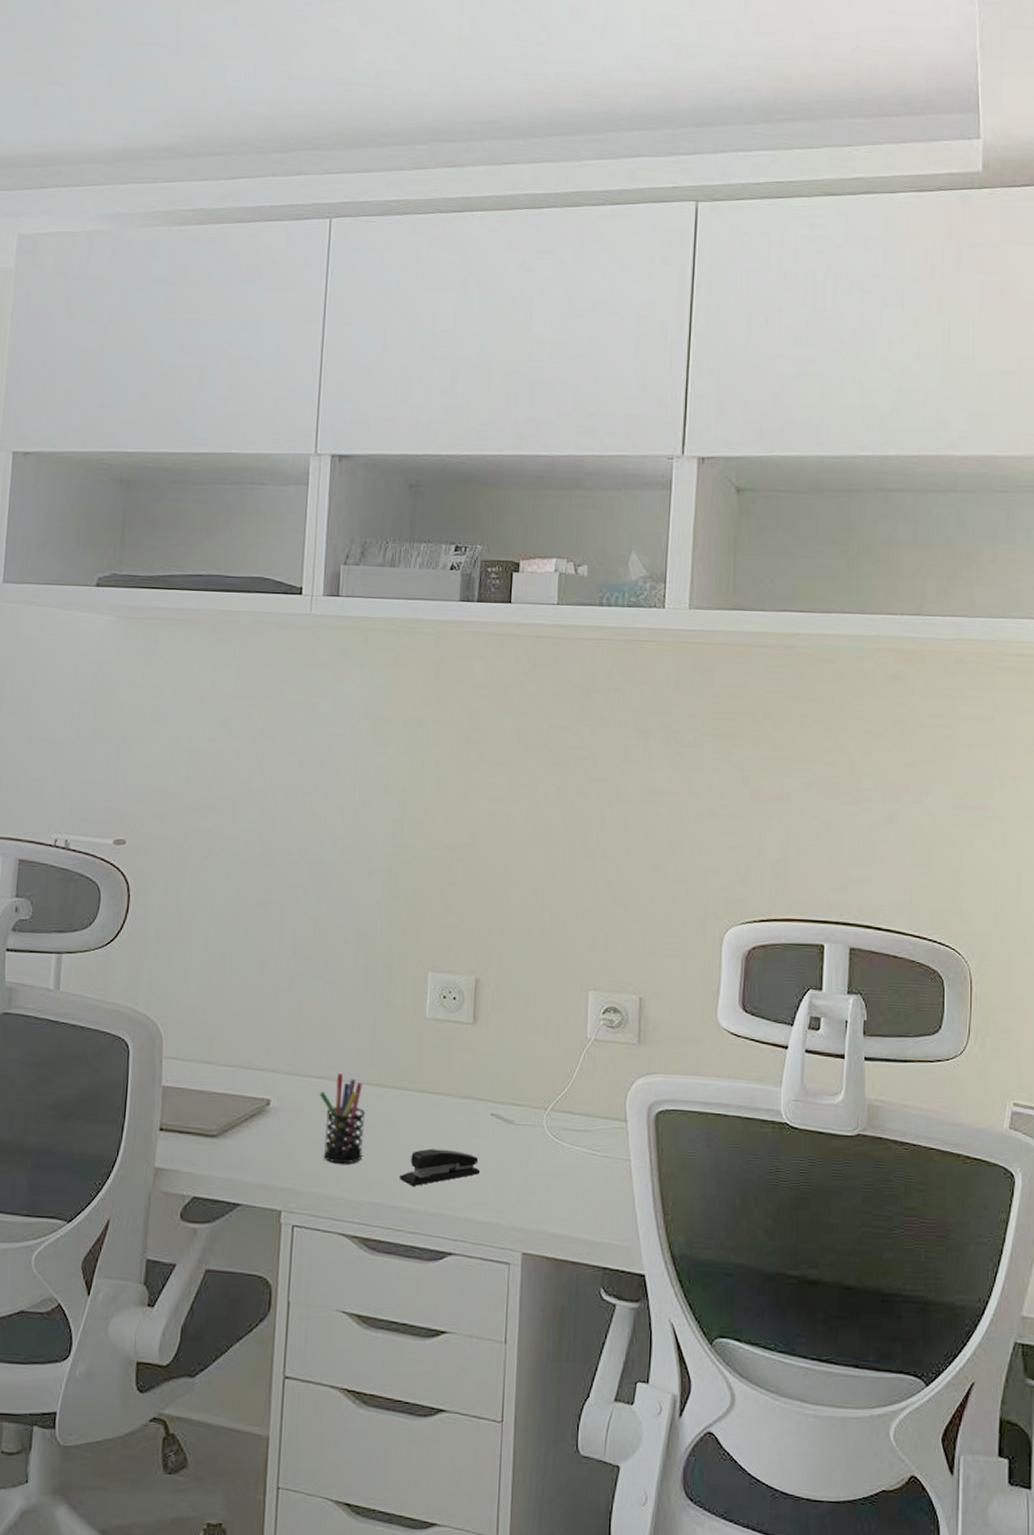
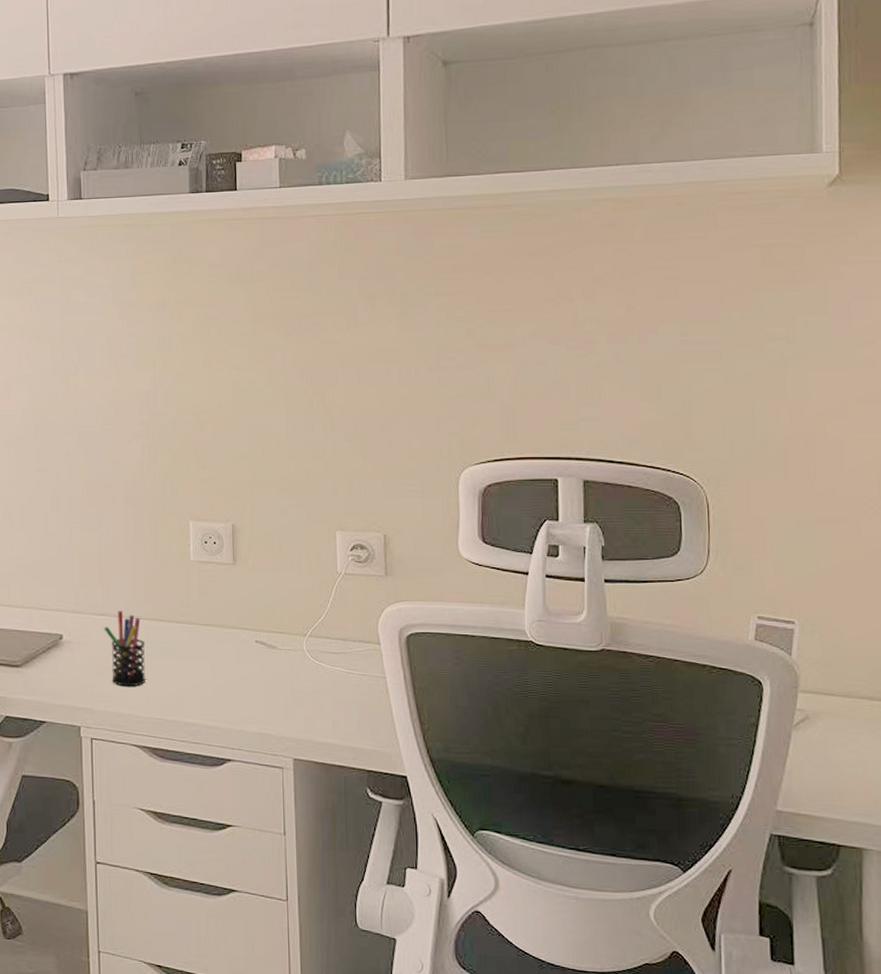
stapler: present [399,1148,481,1186] -> none [179,672,251,703]

